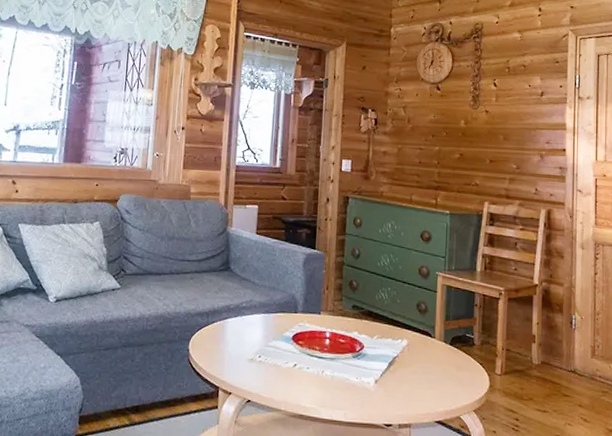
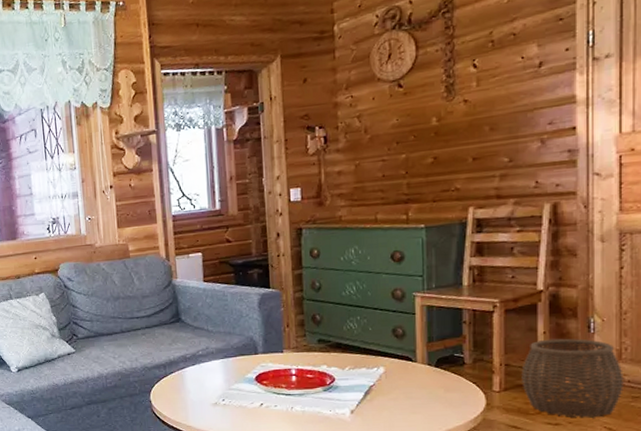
woven basket: none [518,329,597,408] -> present [521,338,625,418]

